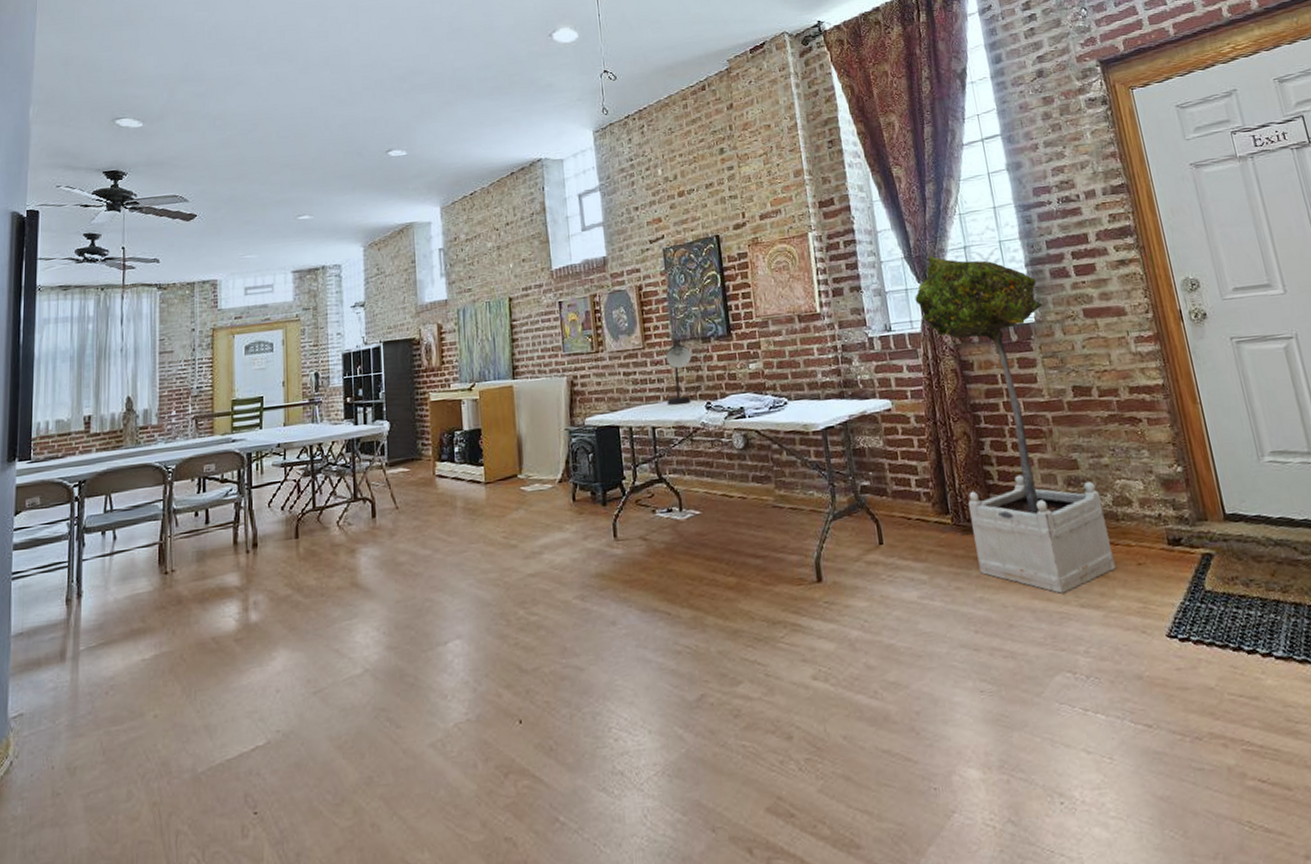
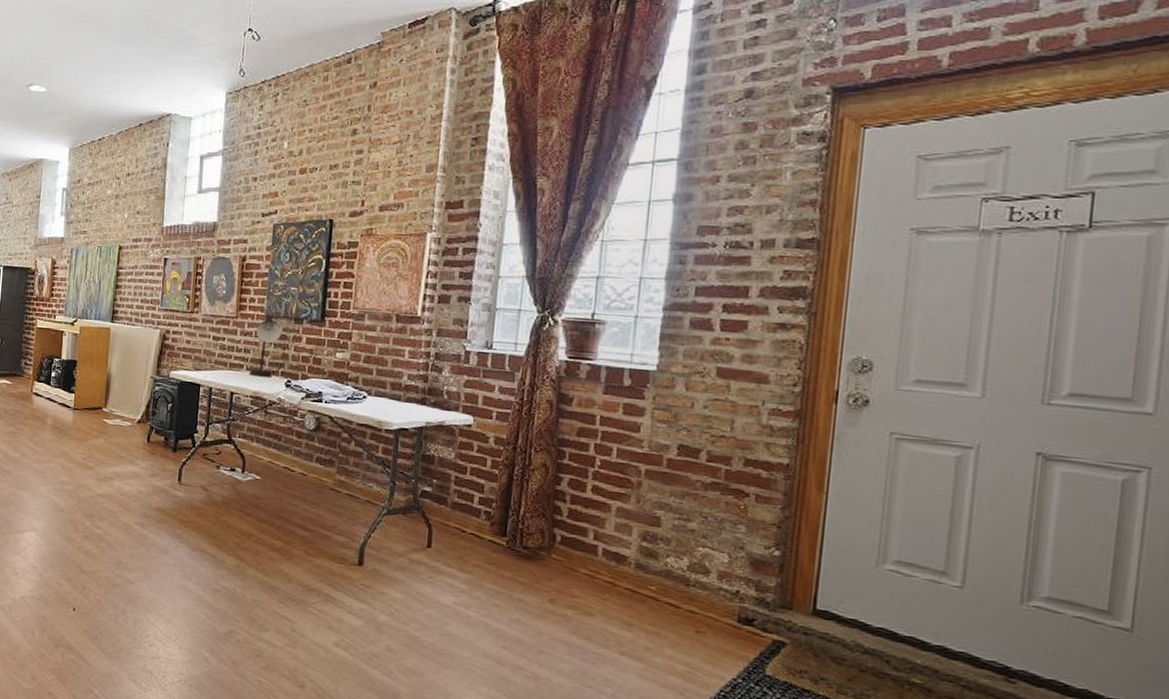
potted tree: present [914,255,1116,594] -> none [523,279,676,638]

